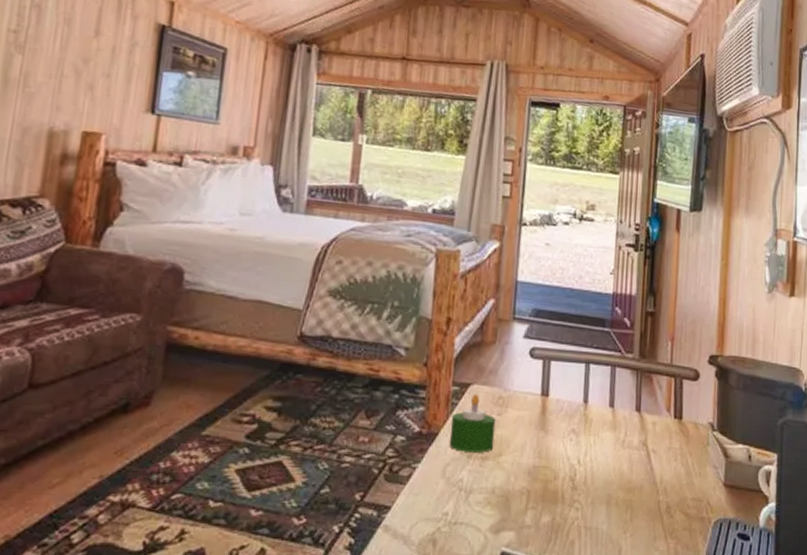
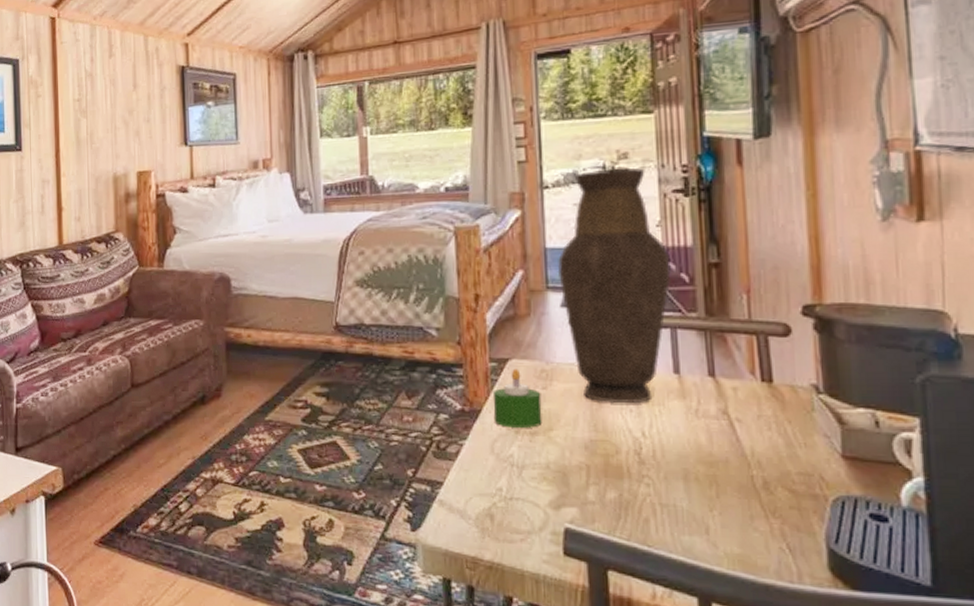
vase: none [524,216,618,432] -> present [557,168,671,404]

